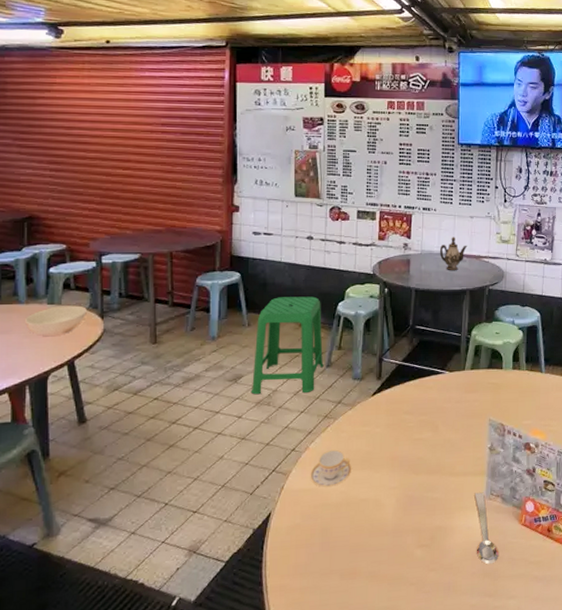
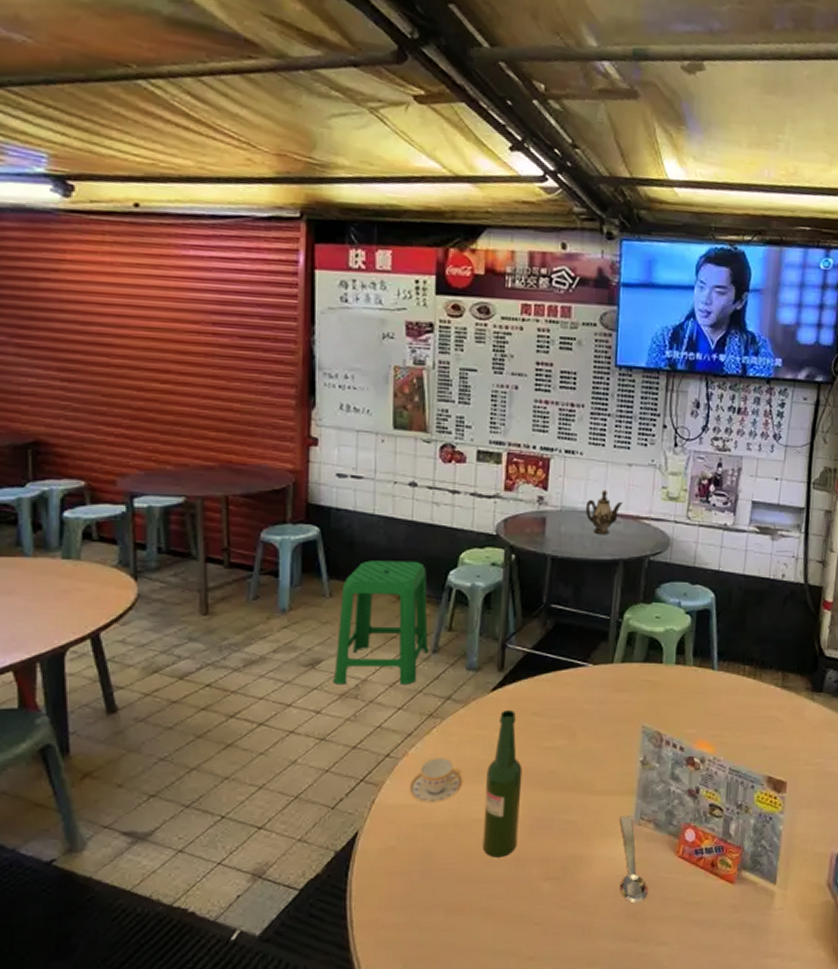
bowl: present [25,305,87,337] -> none [33,561,115,601]
beer bottle: none [368,410,398,530] -> present [482,709,523,858]

